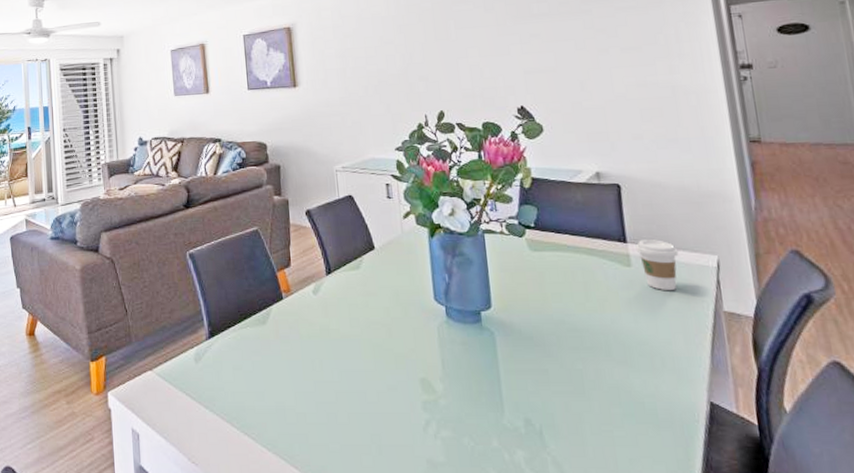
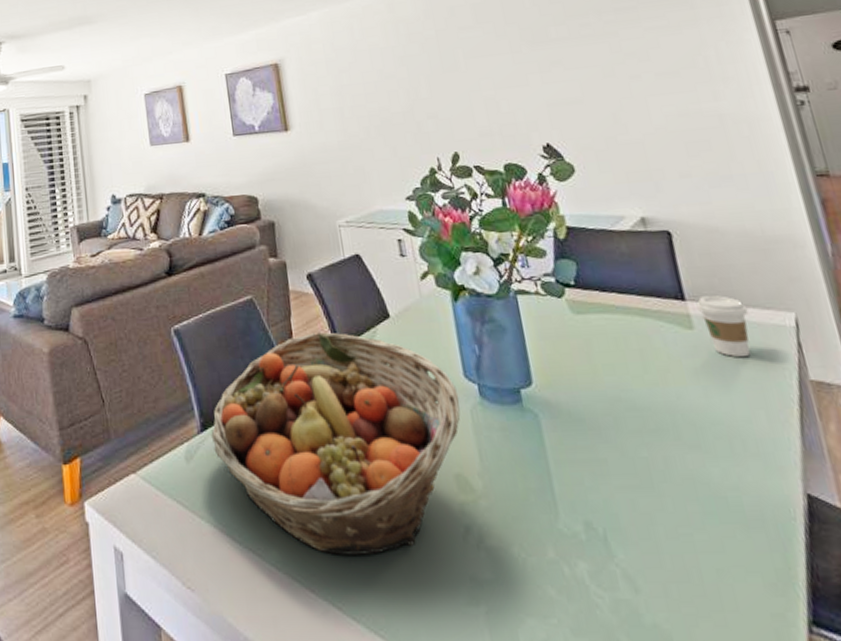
fruit basket: none [217,260,429,441] -> present [211,332,461,557]

